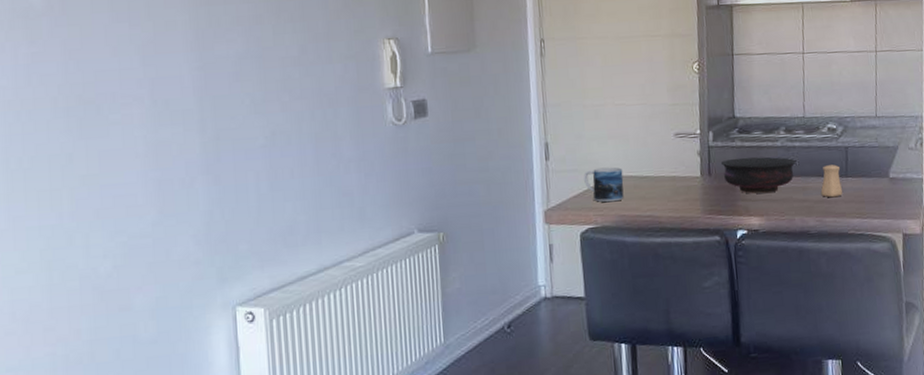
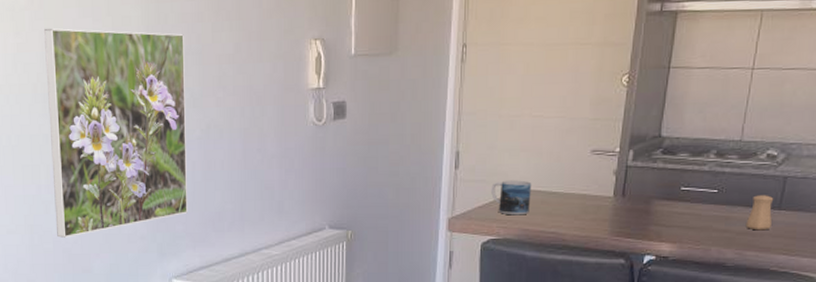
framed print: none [67,35,252,273] -> present [44,28,188,238]
bowl: present [721,157,797,194] -> none [638,180,724,220]

